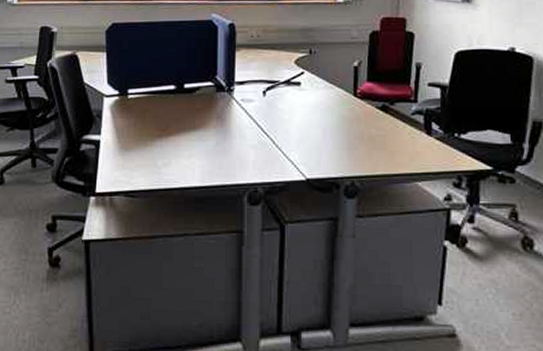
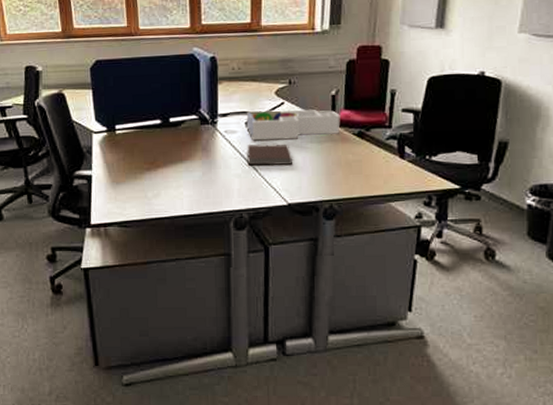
desk organizer: none [264,80,363,111] -> present [246,109,341,141]
notebook: none [264,113,311,138] -> present [247,143,292,166]

